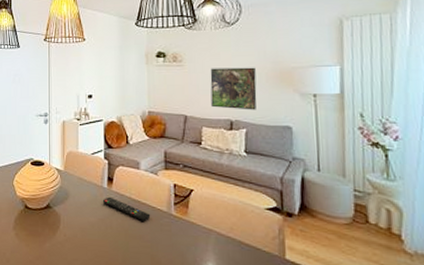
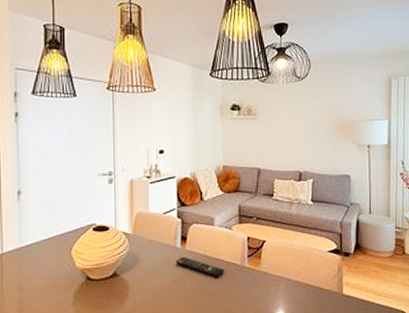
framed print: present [210,67,257,110] -> none [282,120,323,162]

